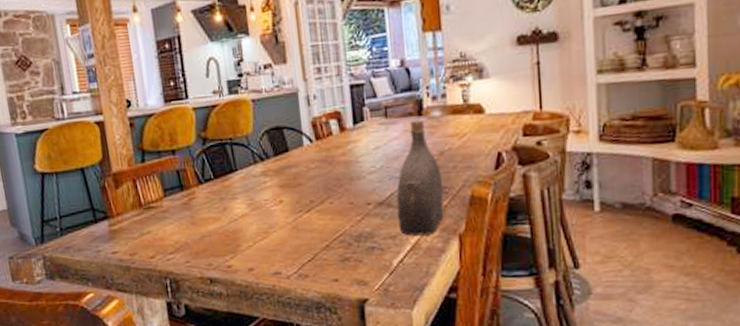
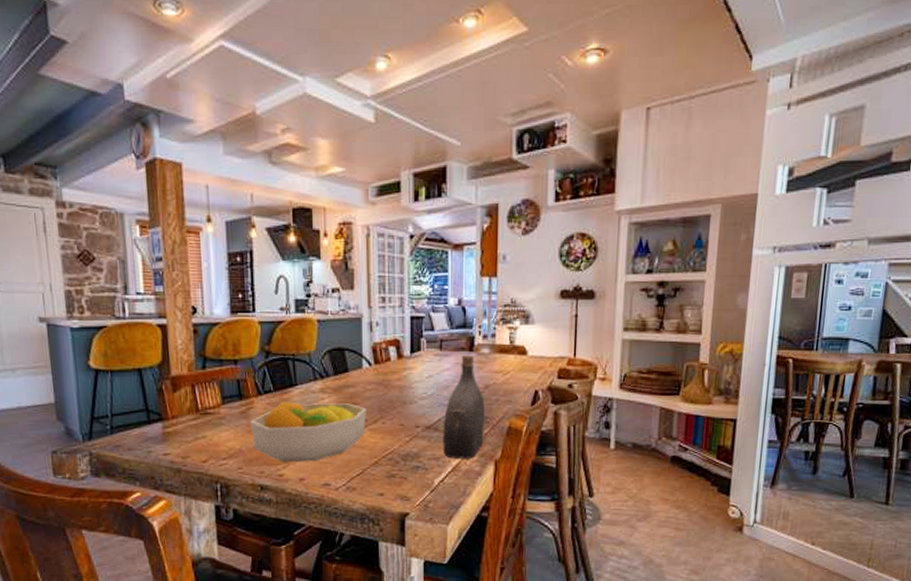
fruit bowl: none [193,185,313,253] -> present [250,402,366,463]

